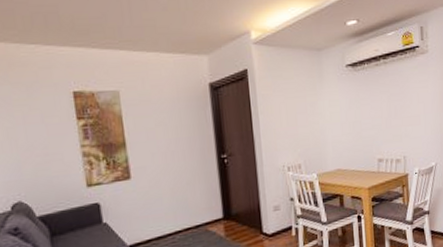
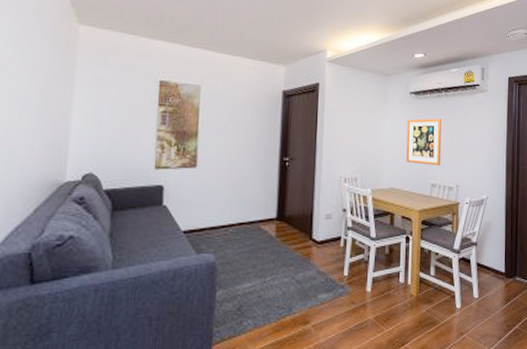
wall art: none [347,89,386,141] -> present [406,118,442,165]

